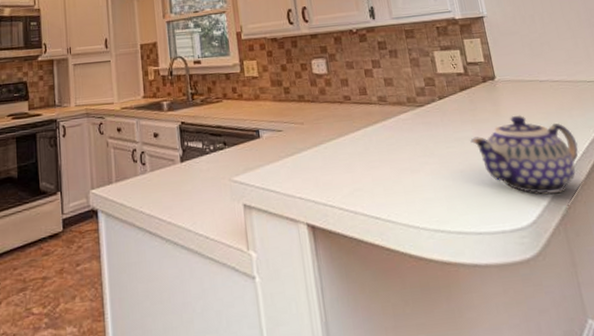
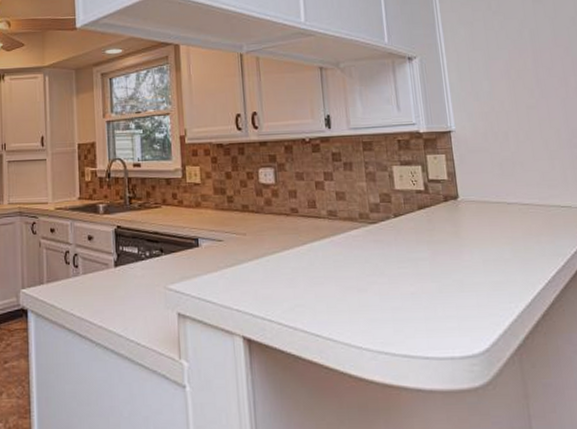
teapot: present [470,115,579,195] -> none [425,238,544,323]

